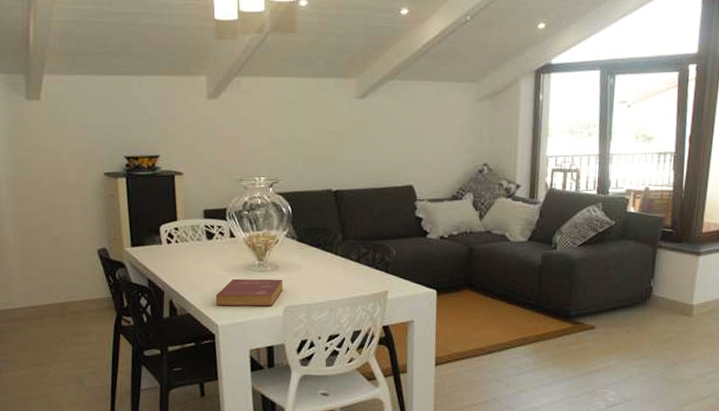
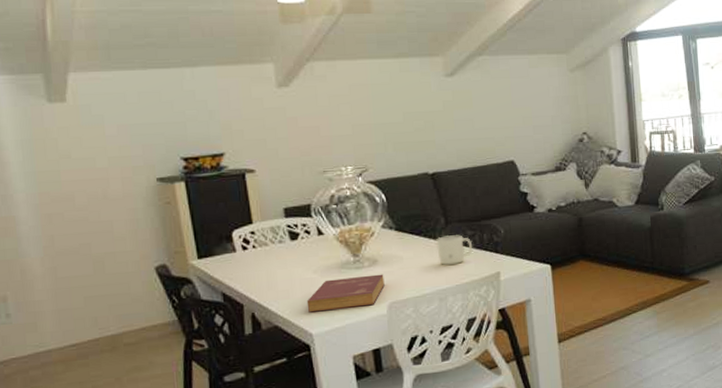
mug: none [332,251,366,279] -> present [436,235,473,266]

